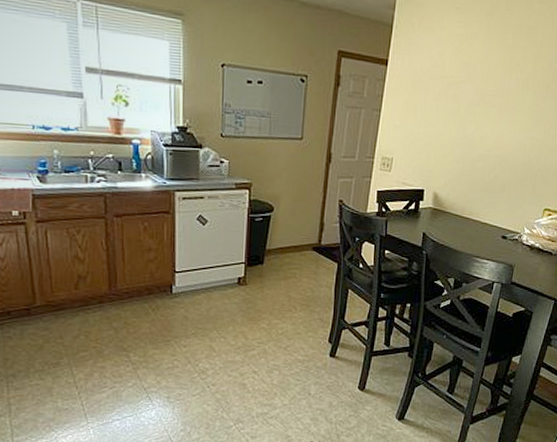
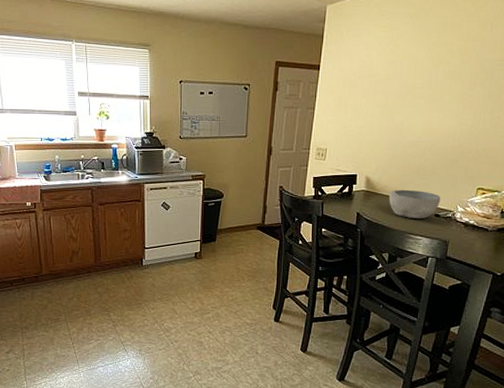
bowl: none [456,207,508,241] -> present [389,189,440,219]

